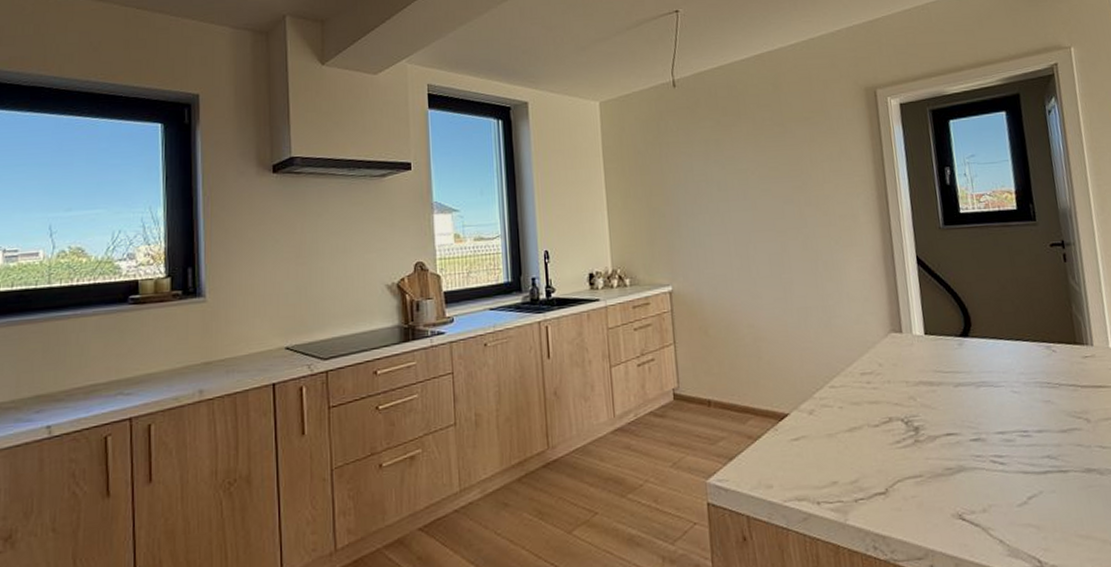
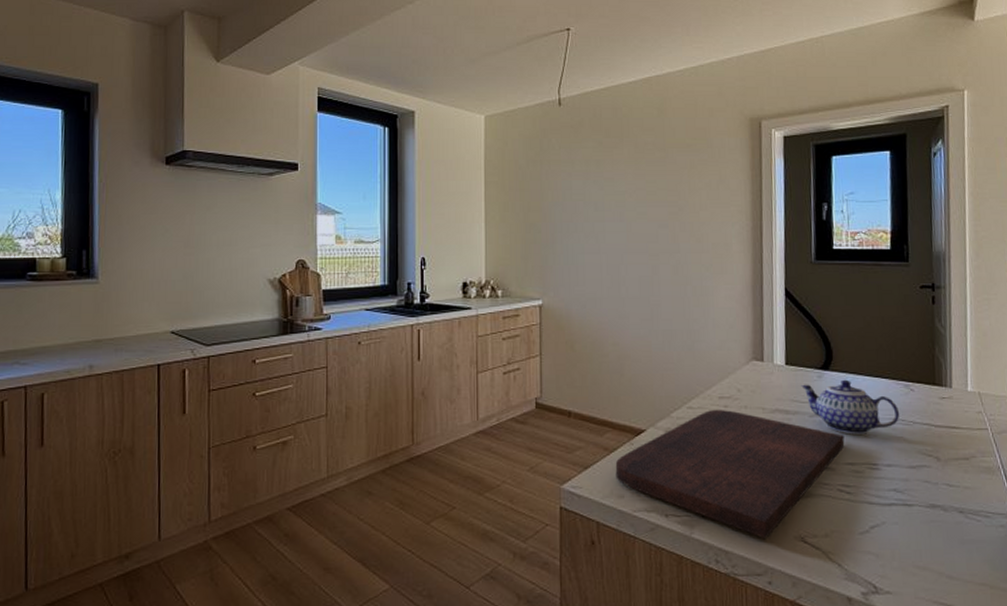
cutting board: none [760,386,993,520] -> present [615,409,845,540]
teapot: none [942,345,1045,403] -> present [801,379,900,436]

